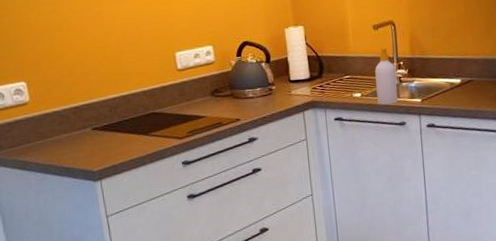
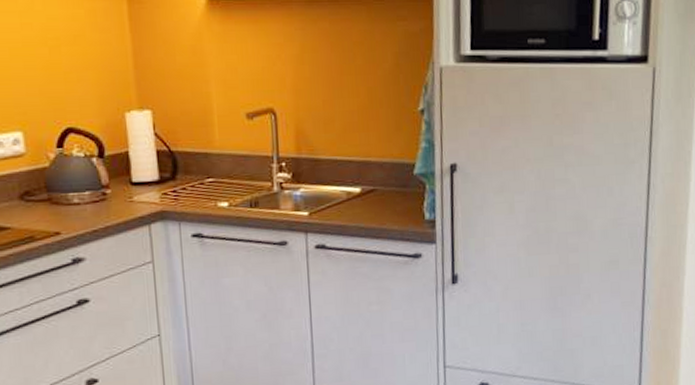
soap bottle: present [375,47,399,106] -> none [248,142,279,220]

